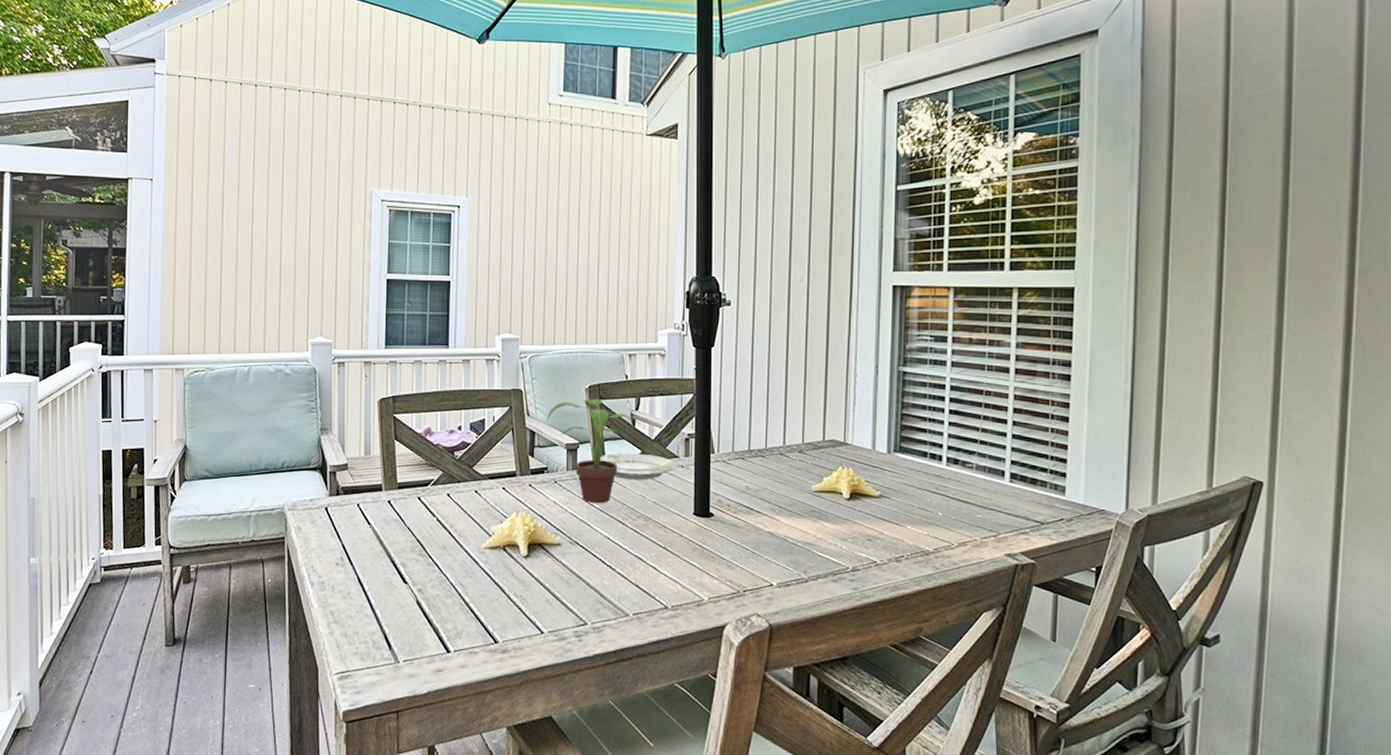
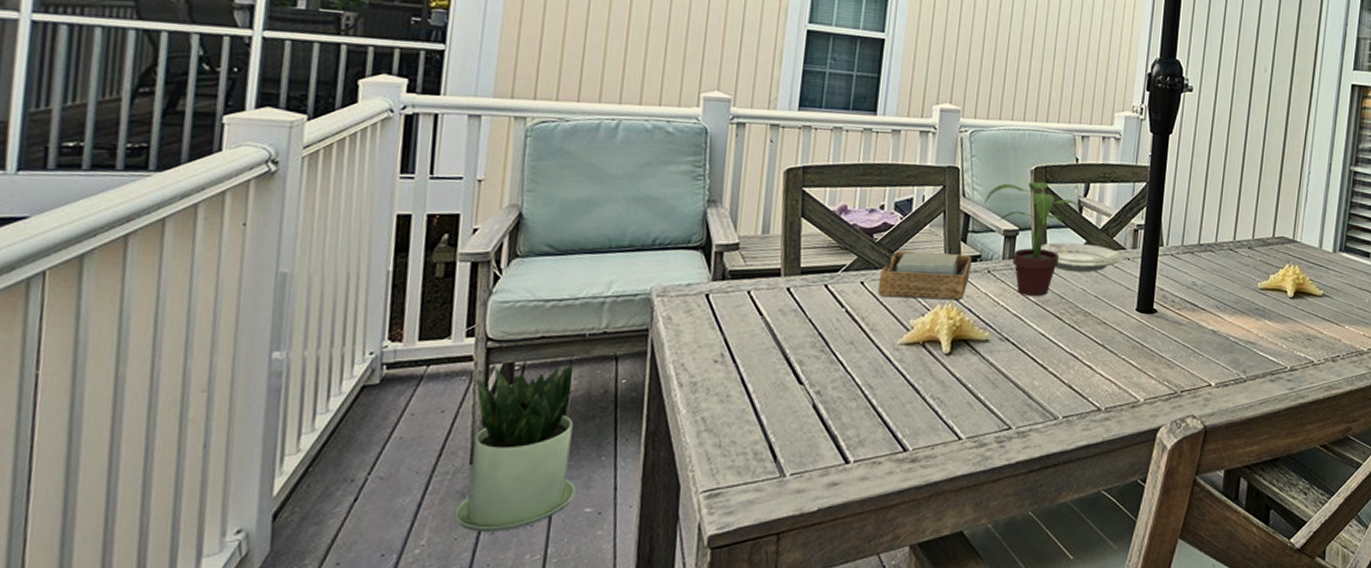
planter: none [157,565,241,701] -> present [454,363,576,532]
napkin holder: none [461,465,540,509] -> present [877,251,972,301]

